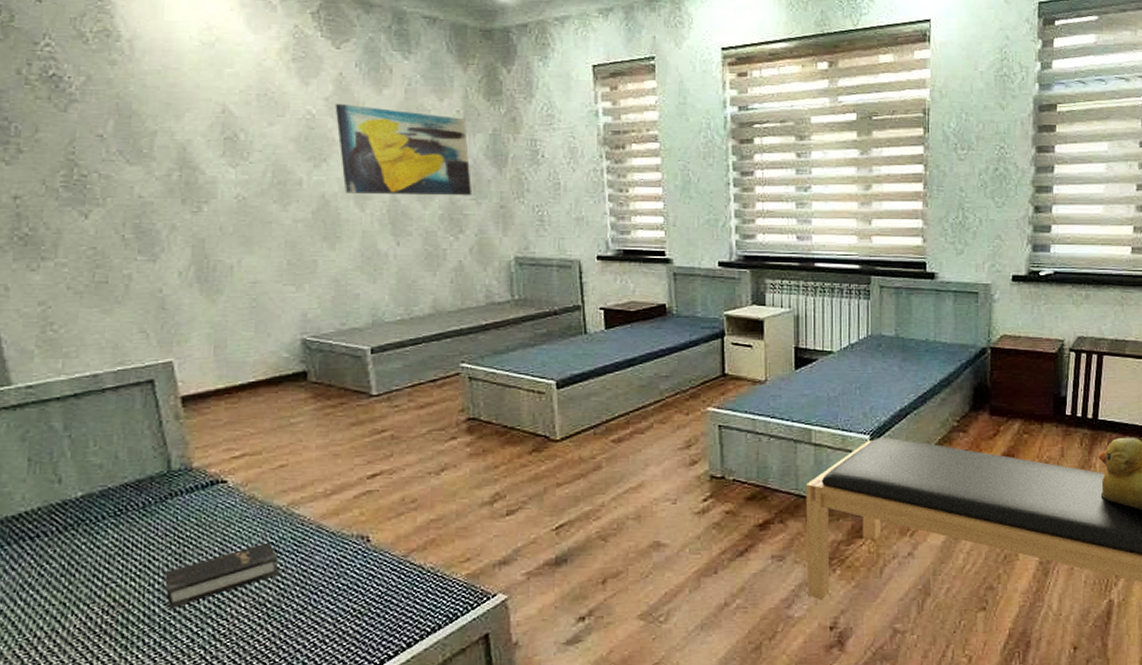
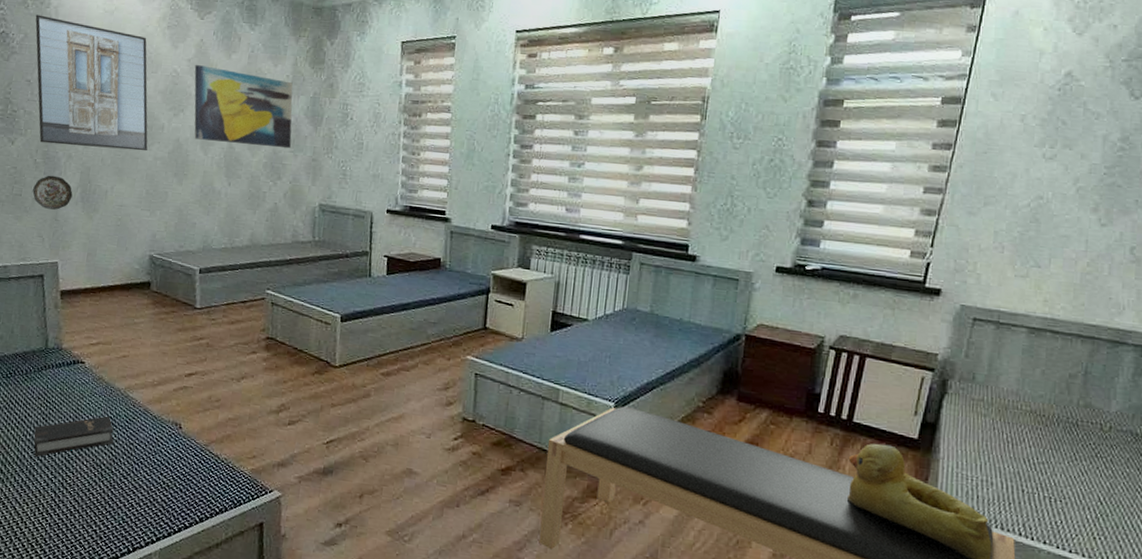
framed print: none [100,50,283,214] -> present [35,14,148,151]
decorative plate: none [124,253,184,296] -> present [32,175,73,210]

